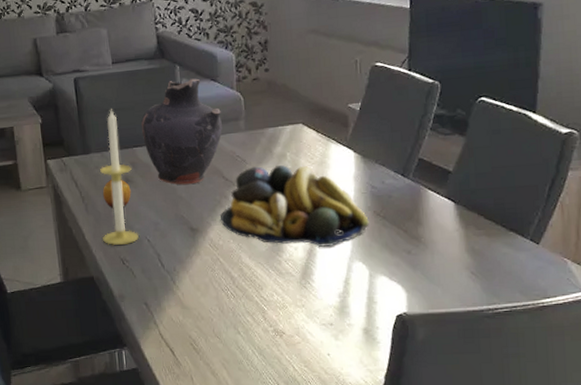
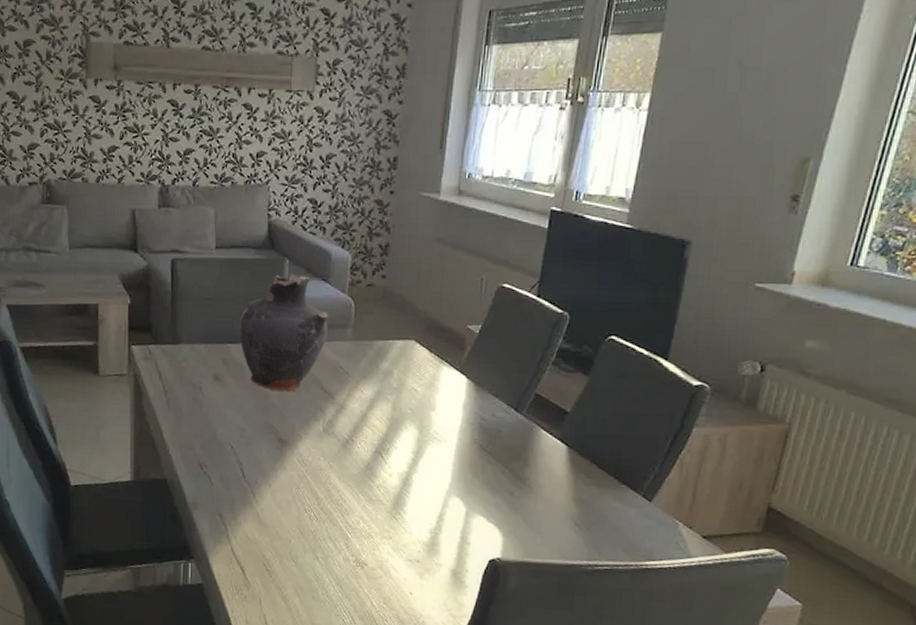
candle: present [100,108,139,245] -> none [182,297,223,448]
fruit: present [102,179,131,209] -> none [187,374,219,409]
fruit bowl: present [220,164,369,247] -> none [312,380,473,477]

